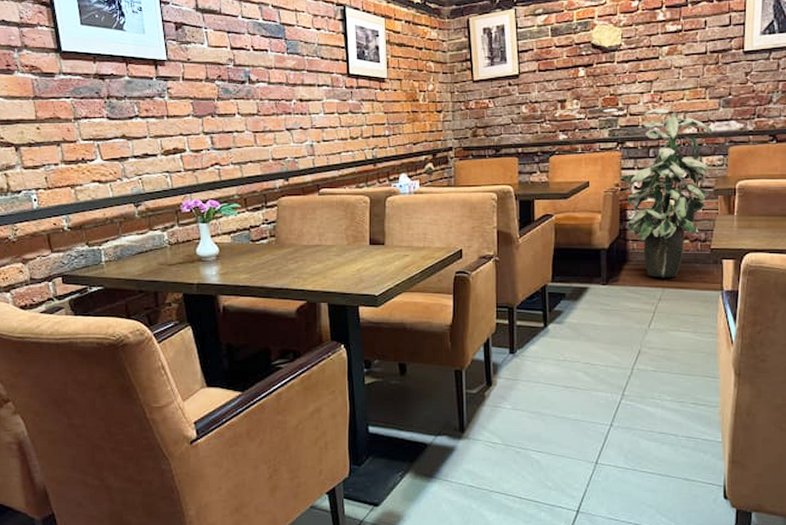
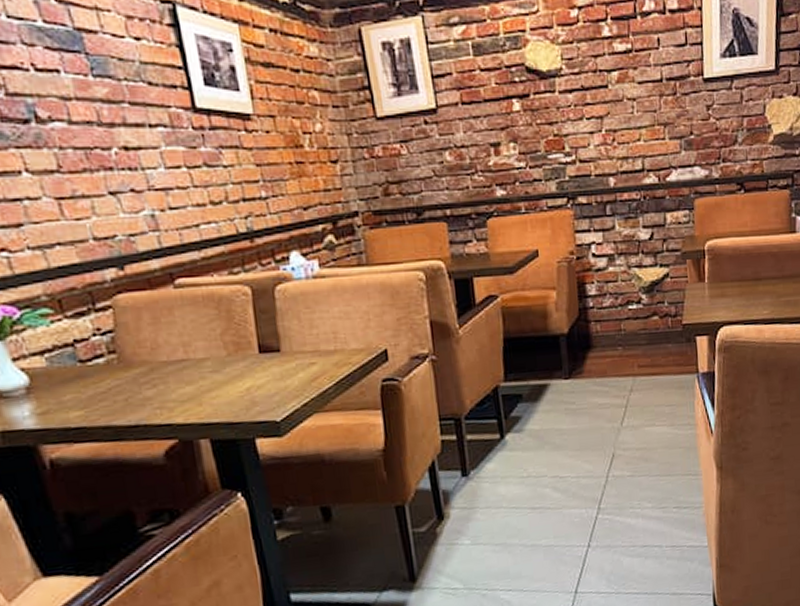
indoor plant: present [619,108,713,278] -> none [573,152,679,364]

